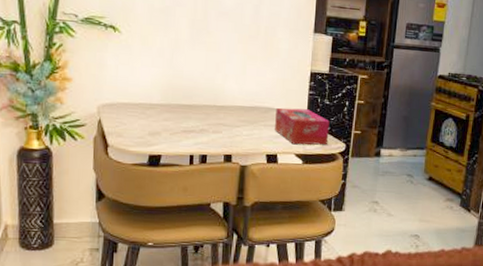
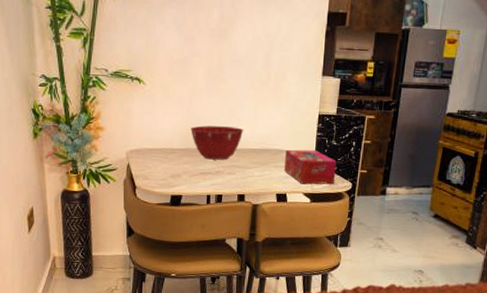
mixing bowl: none [172,79,231,118] -> present [191,125,244,160]

